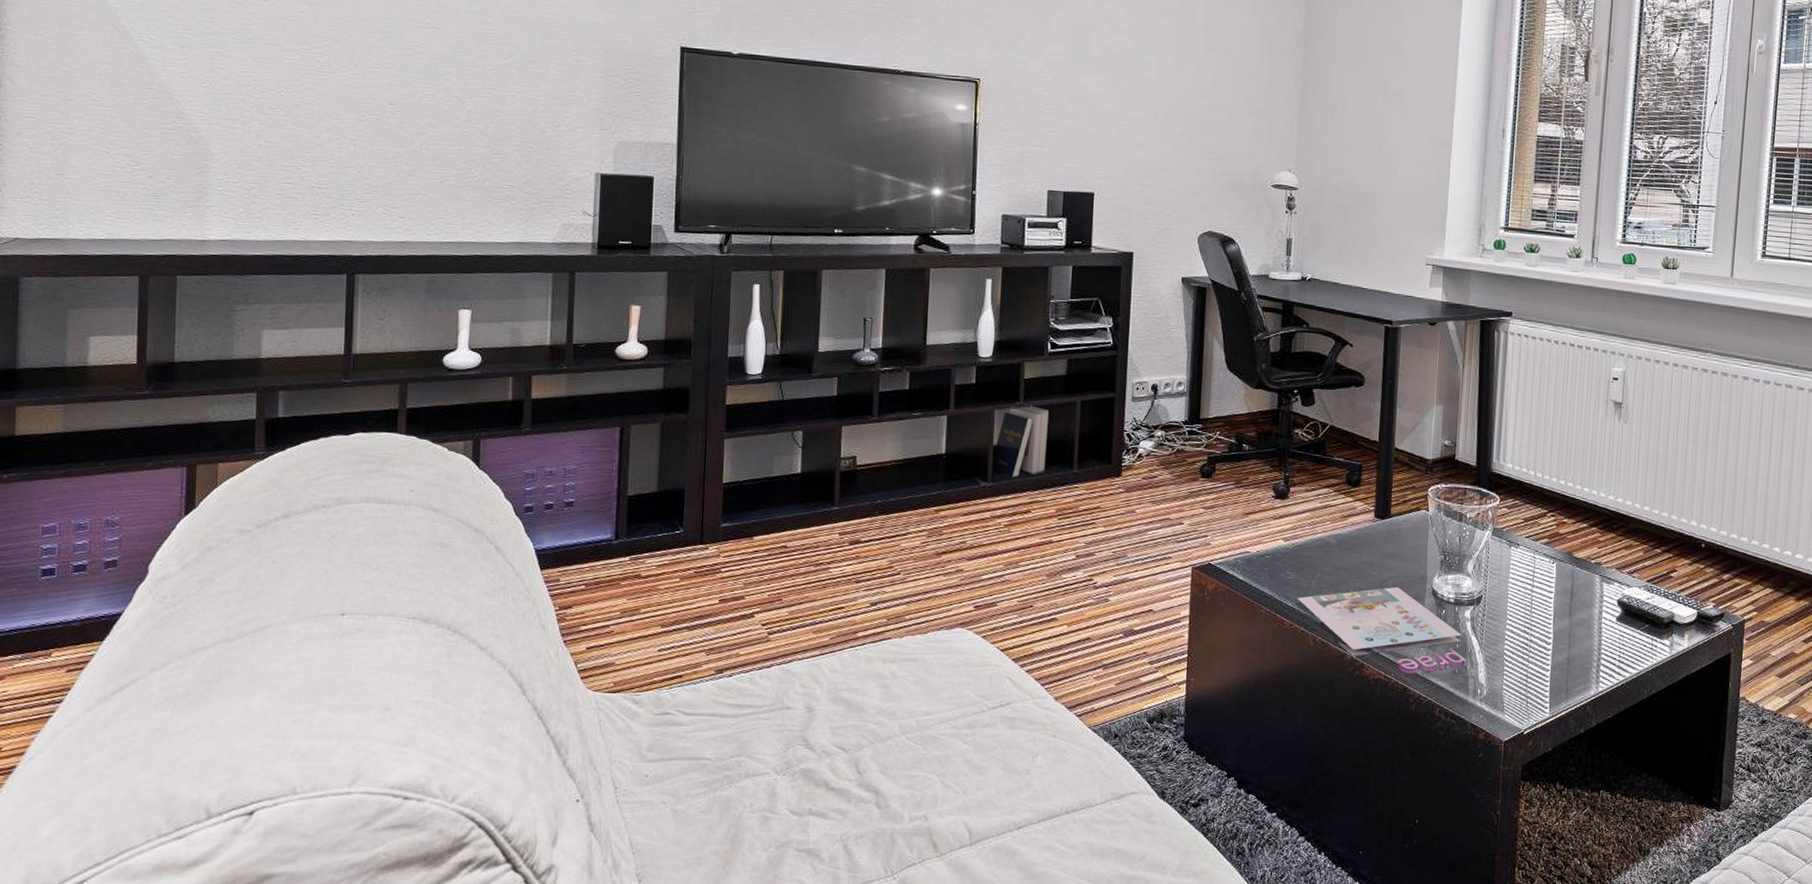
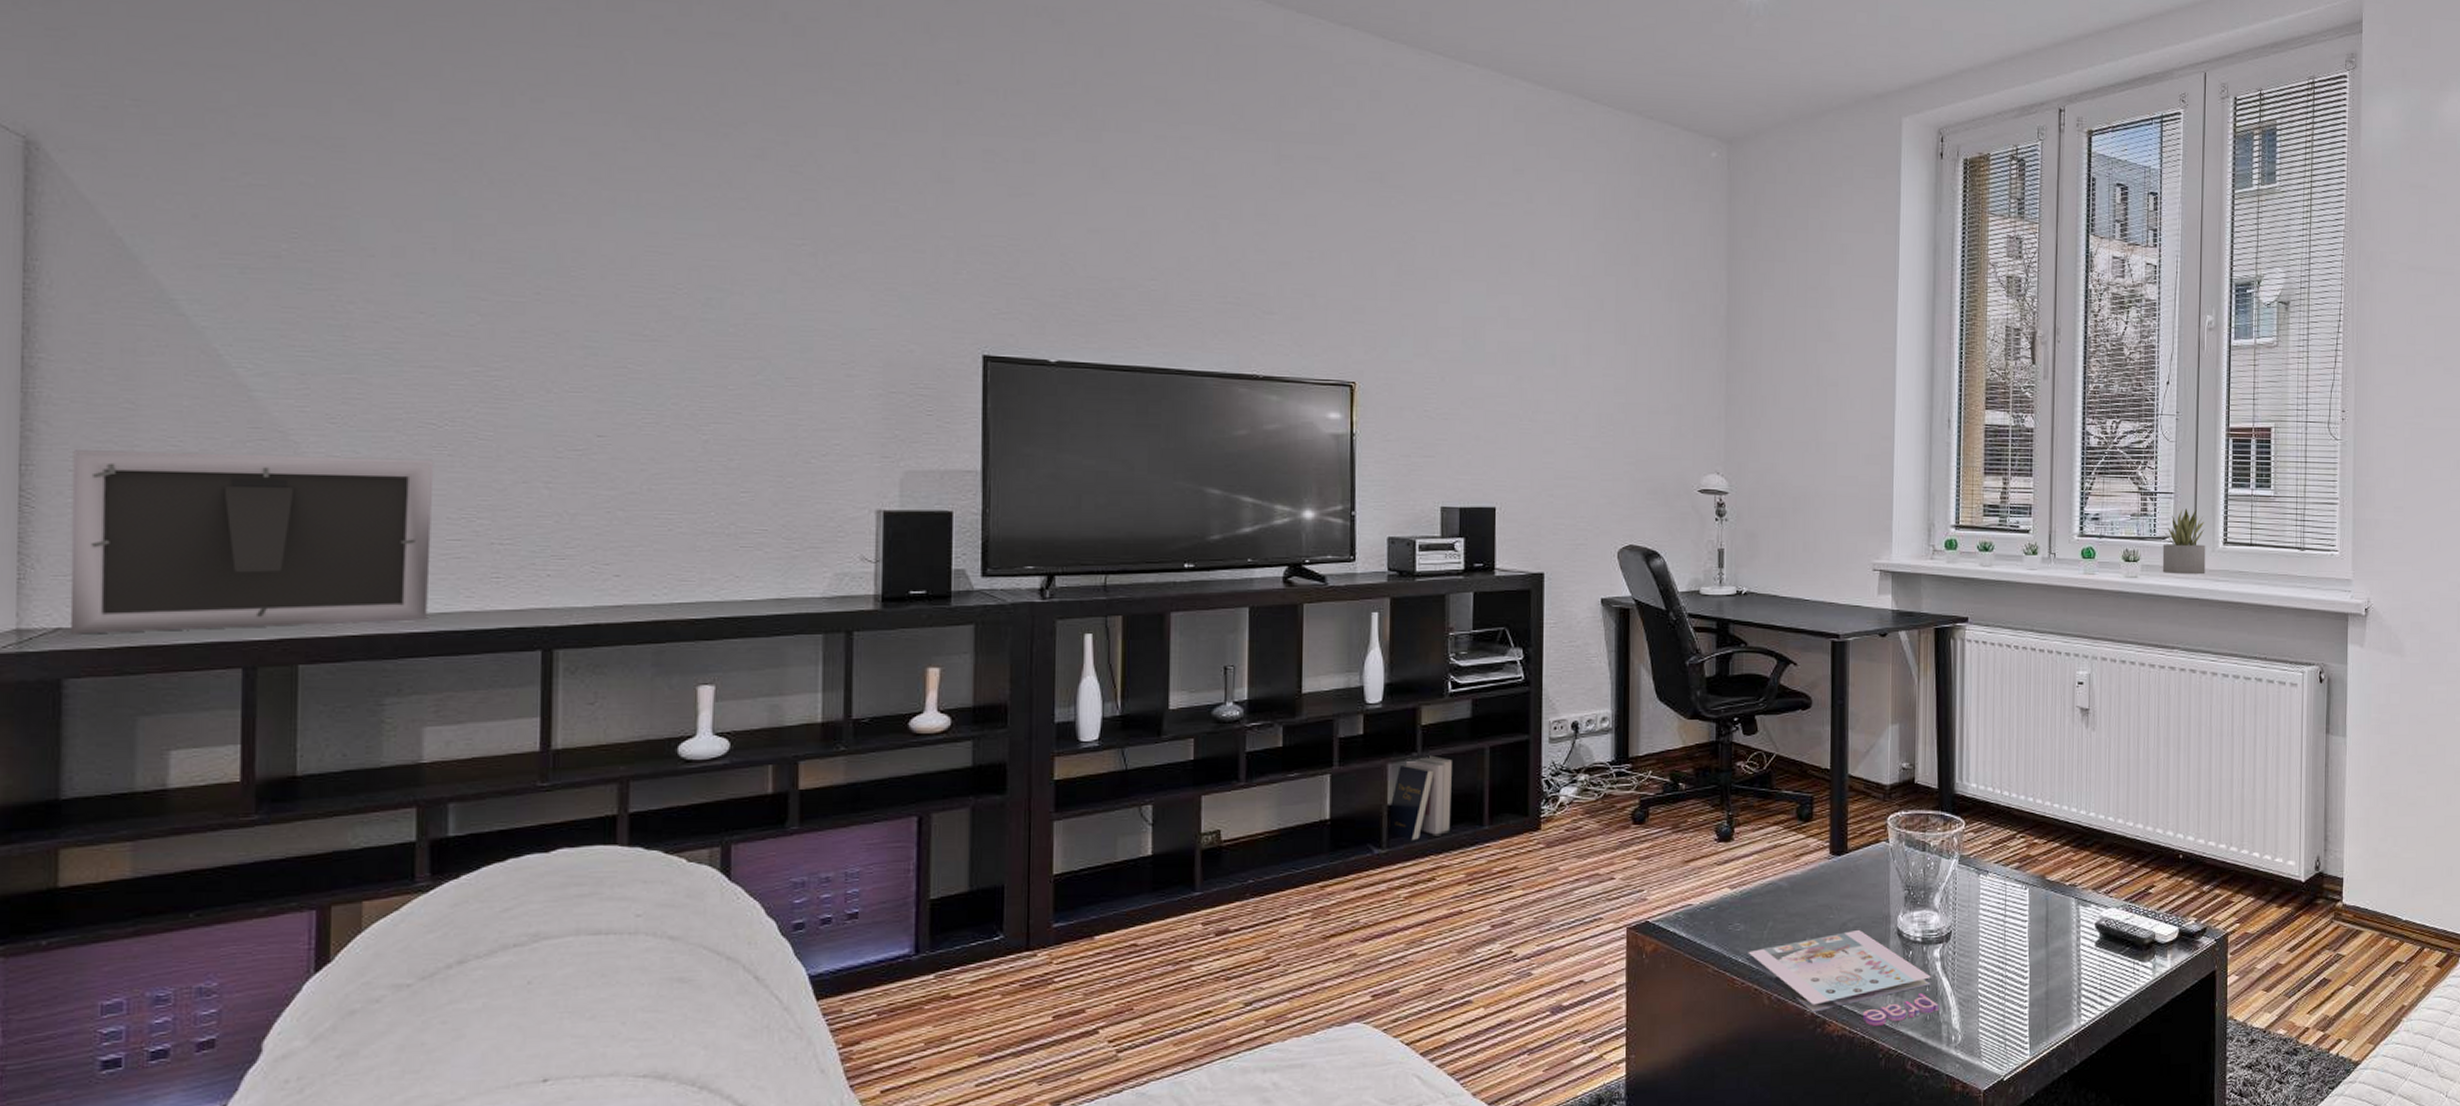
picture frame: none [24,101,273,246] -> present [69,450,434,635]
succulent plant: none [1700,221,1744,285] -> present [2162,508,2206,575]

